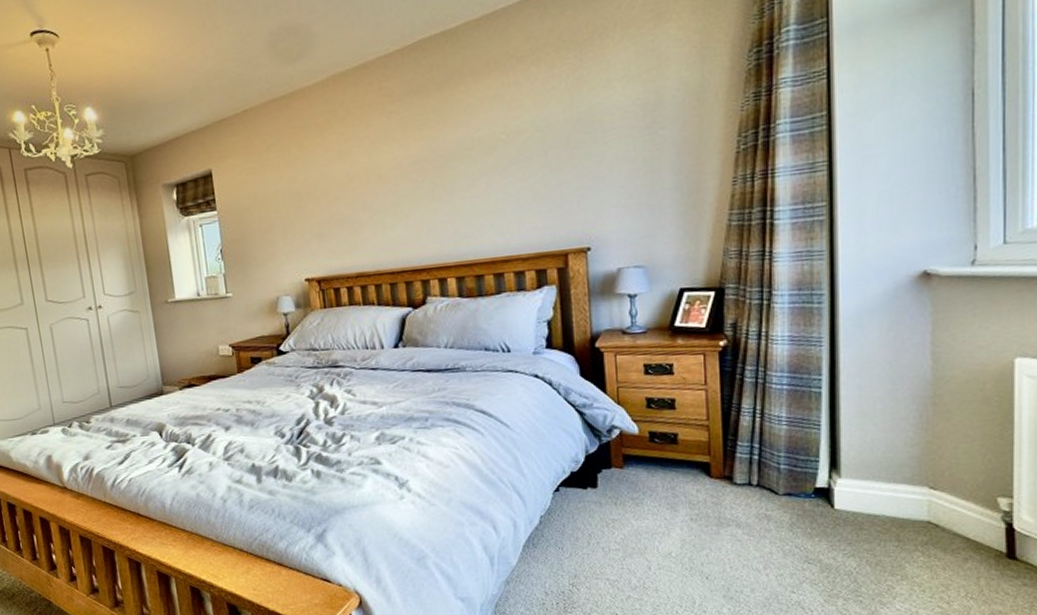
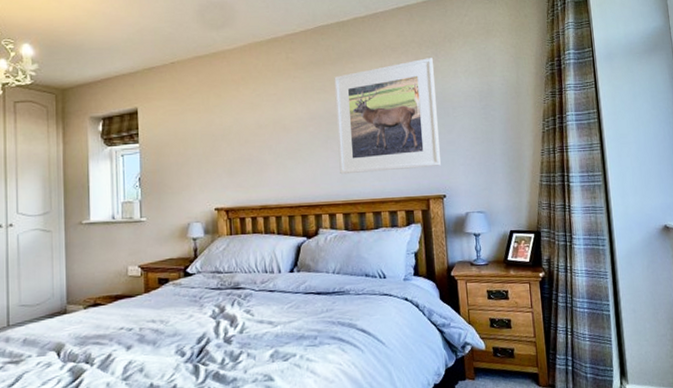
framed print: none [440,64,584,231] -> present [334,58,441,175]

